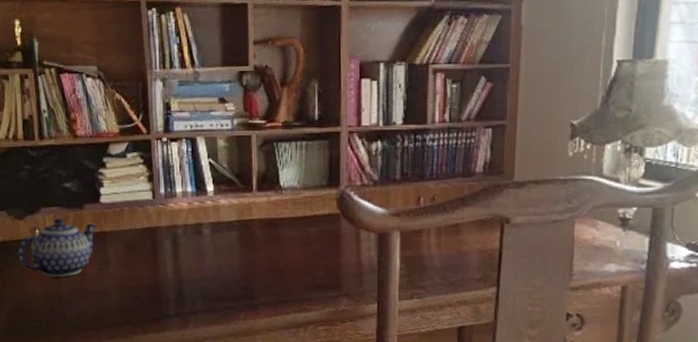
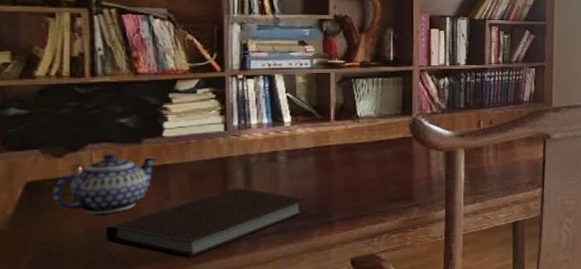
notebook: none [61,261,232,330] -> present [107,188,307,259]

